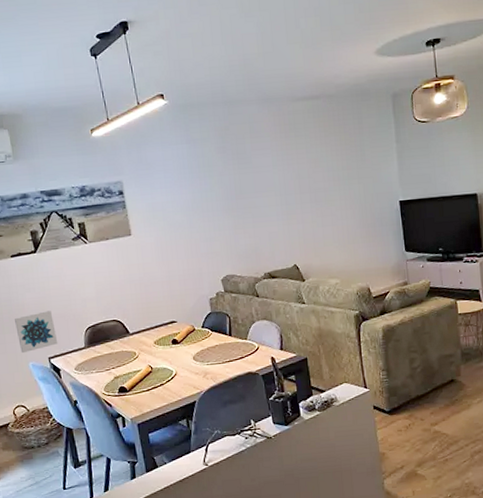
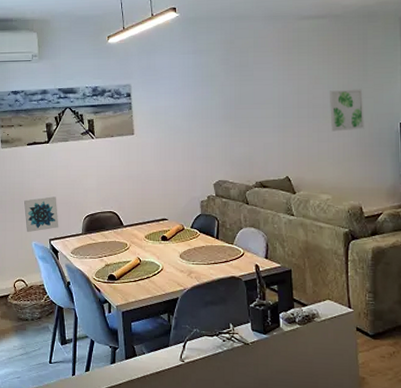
wall art: none [329,169,366,215] -> present [329,89,364,132]

